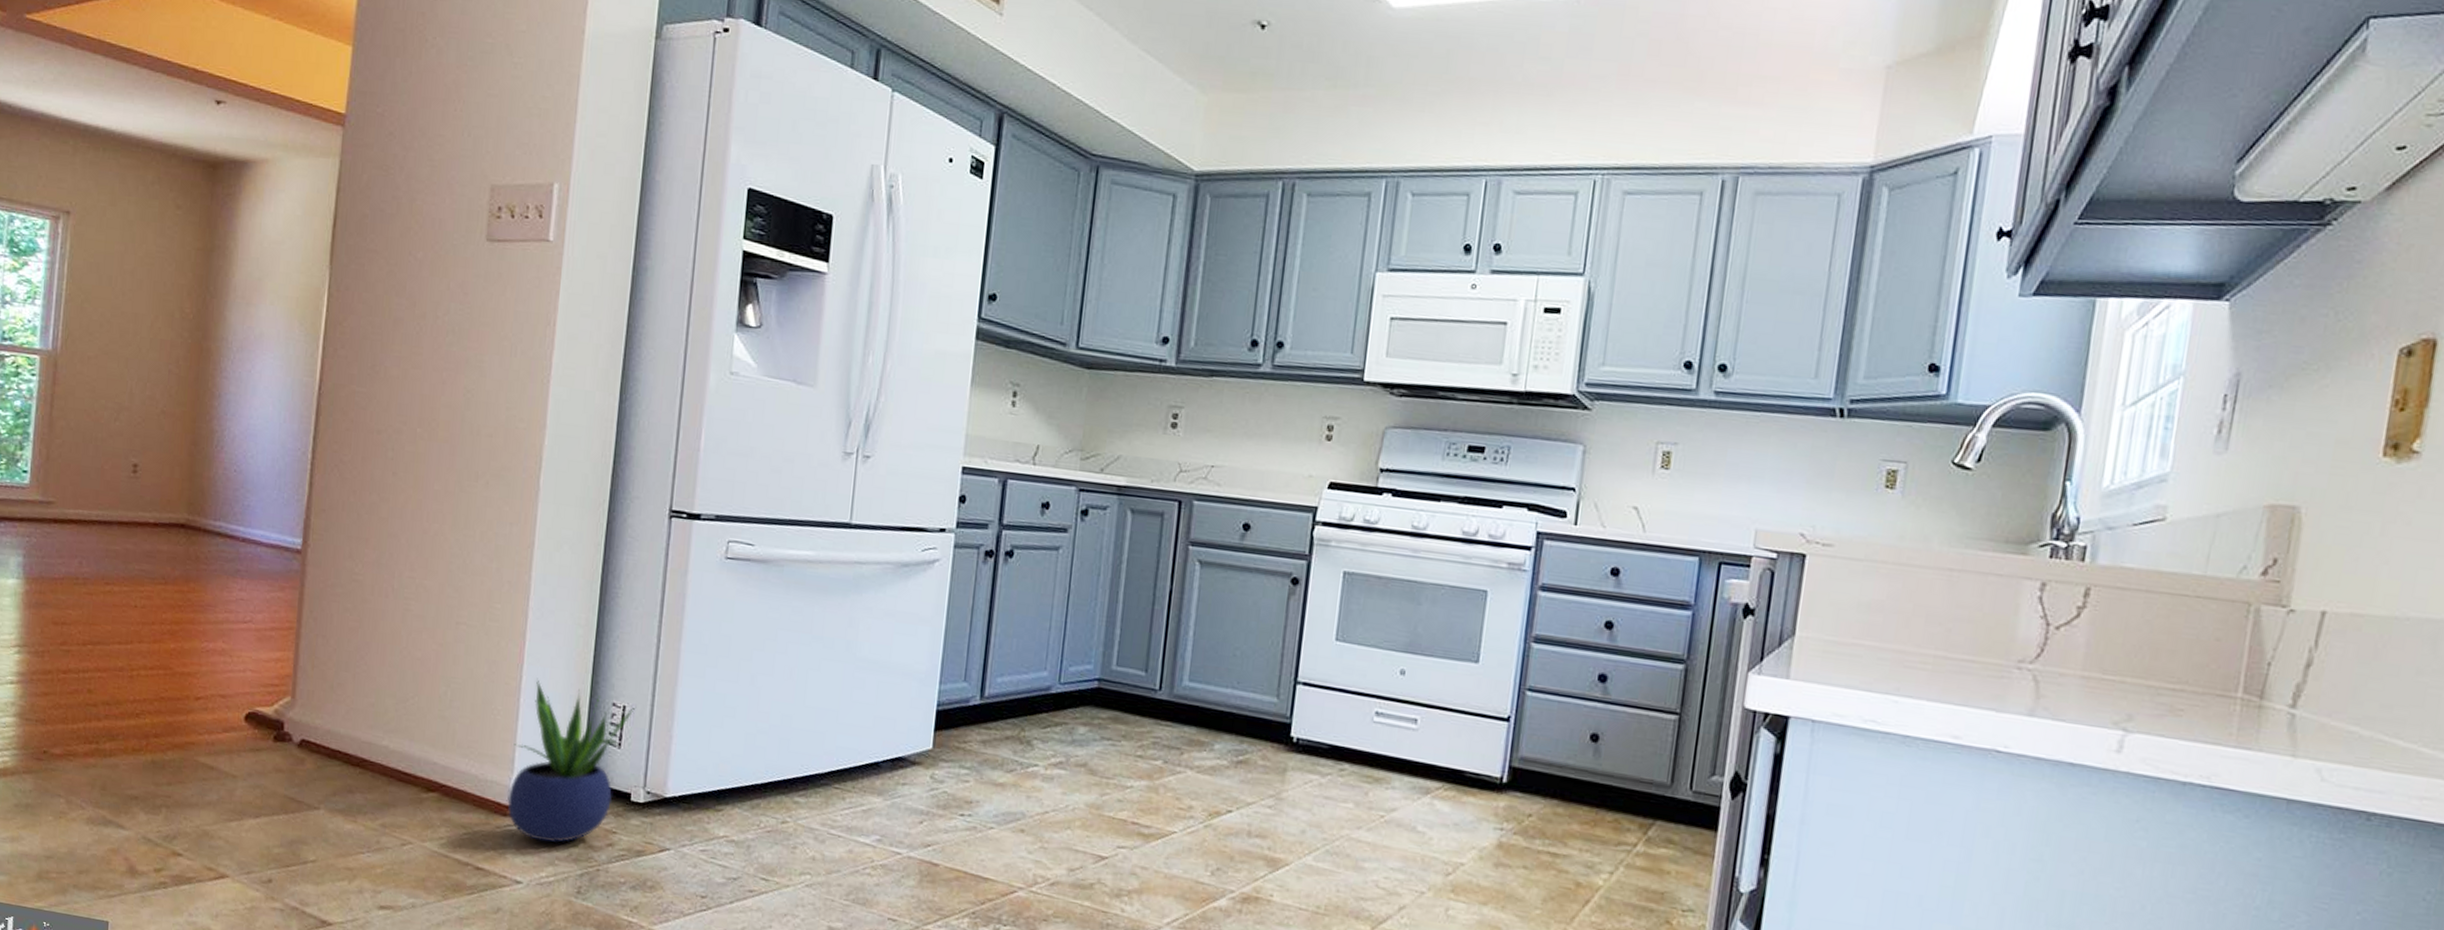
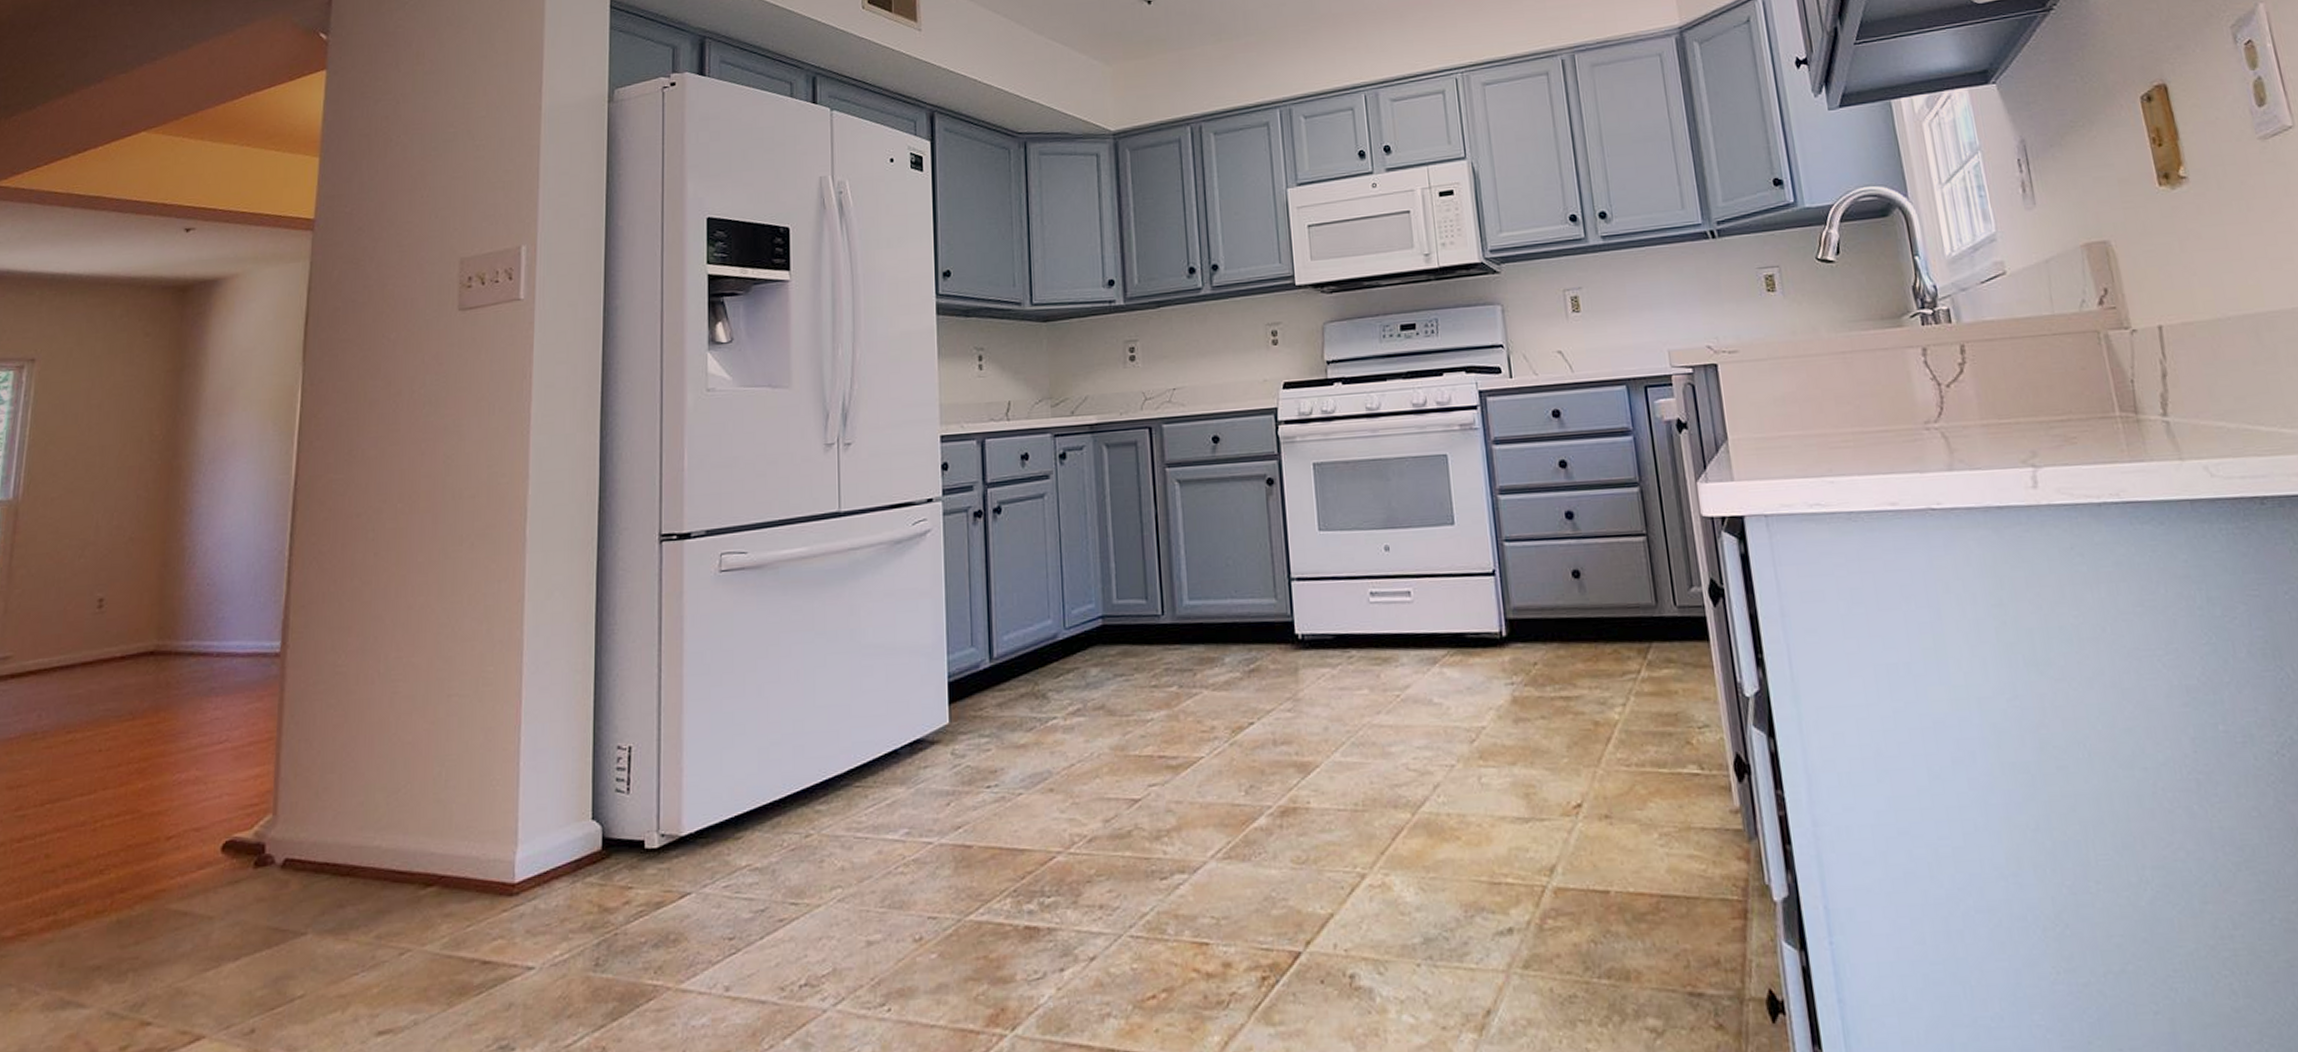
potted plant: present [507,678,636,843] -> none [513,736,643,916]

